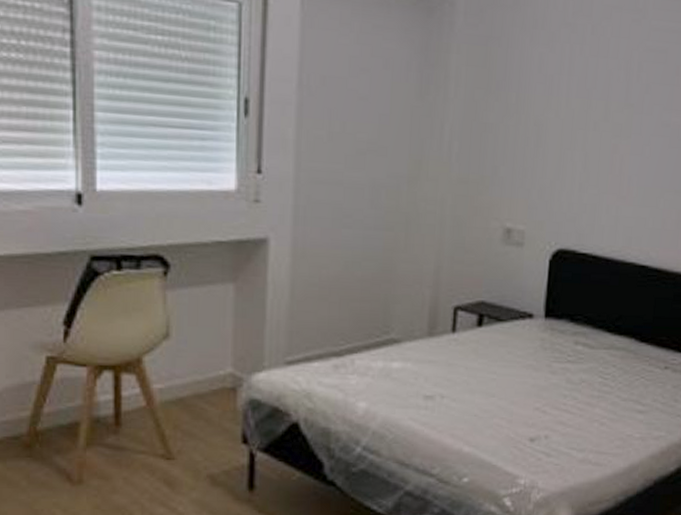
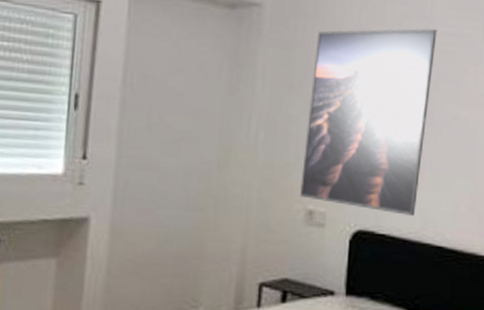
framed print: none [497,22,650,233] -> present [300,28,437,216]

